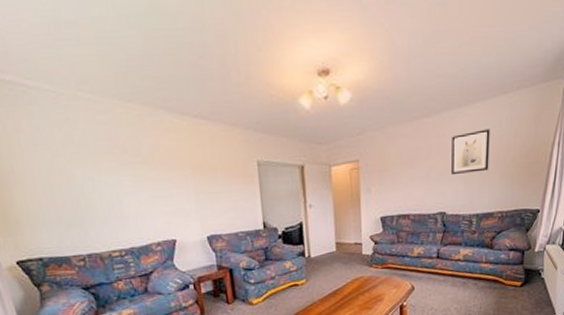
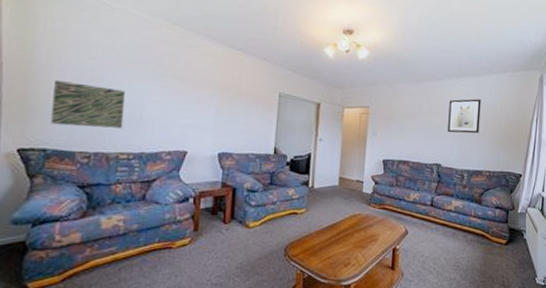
wall art: none [26,186,107,233] -> present [50,79,126,128]

